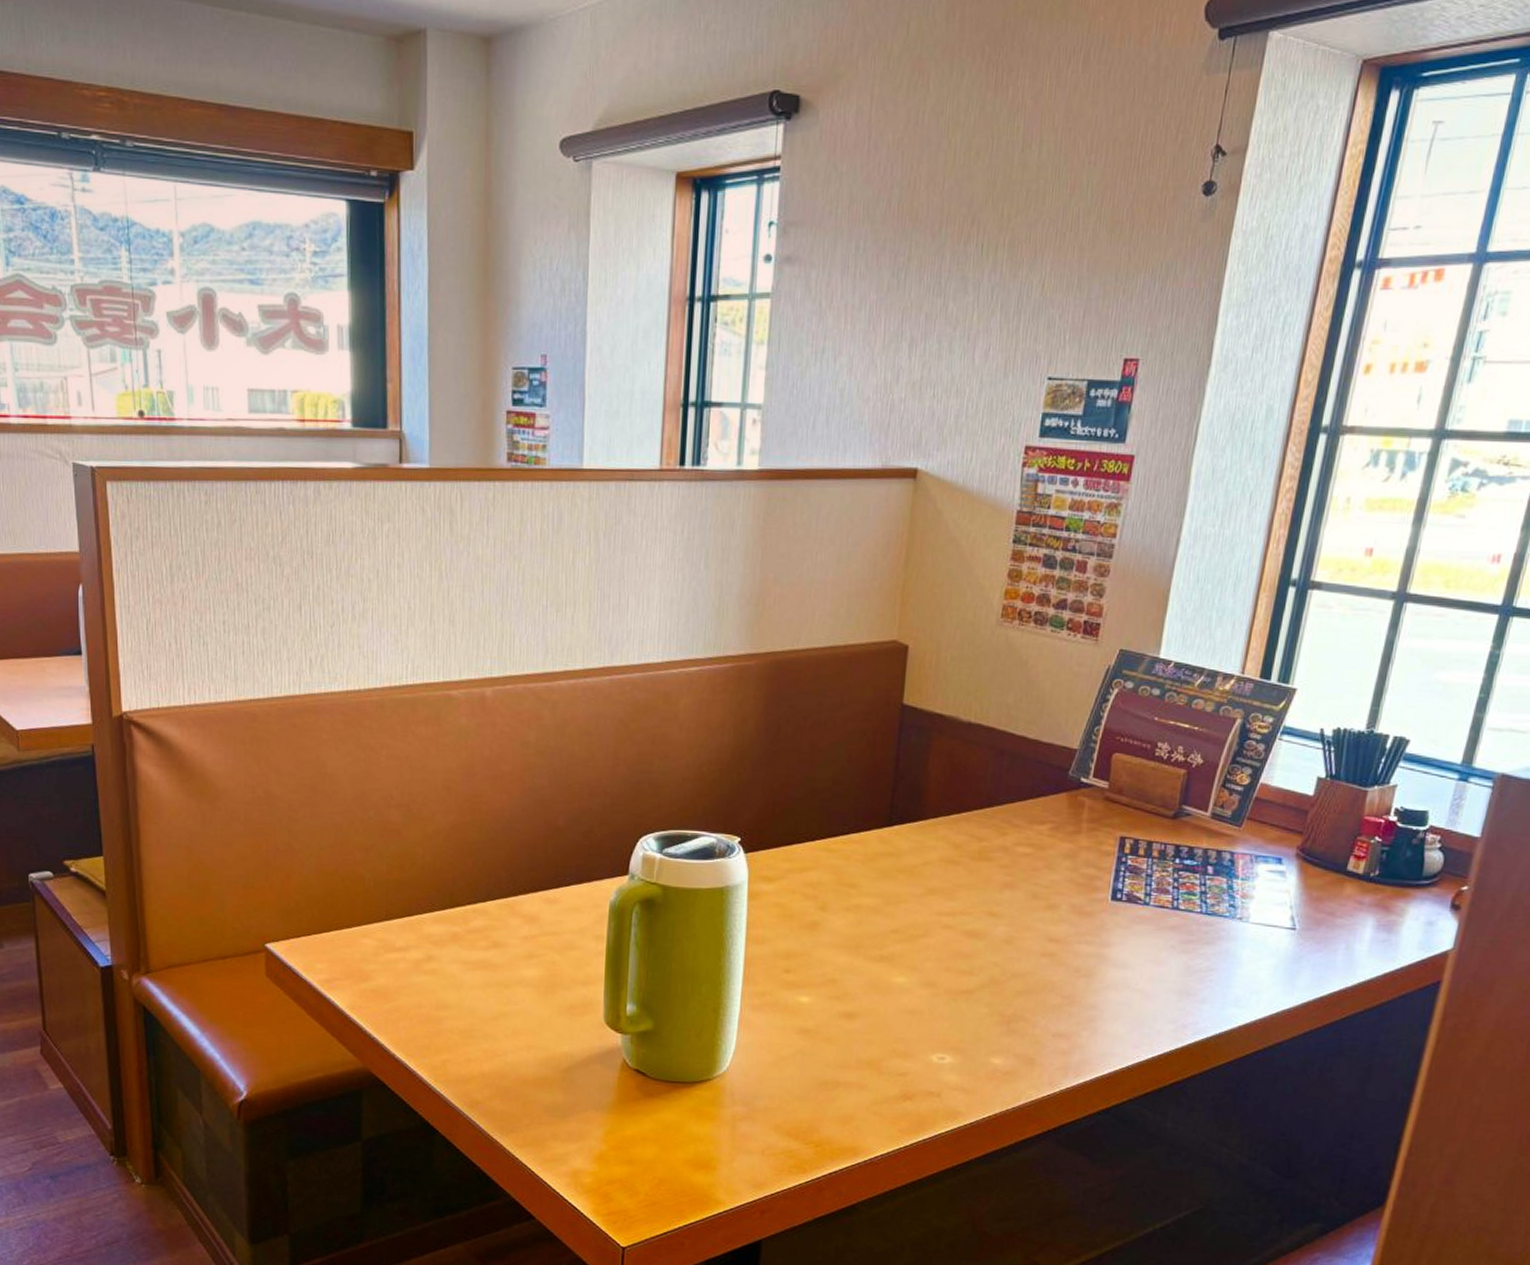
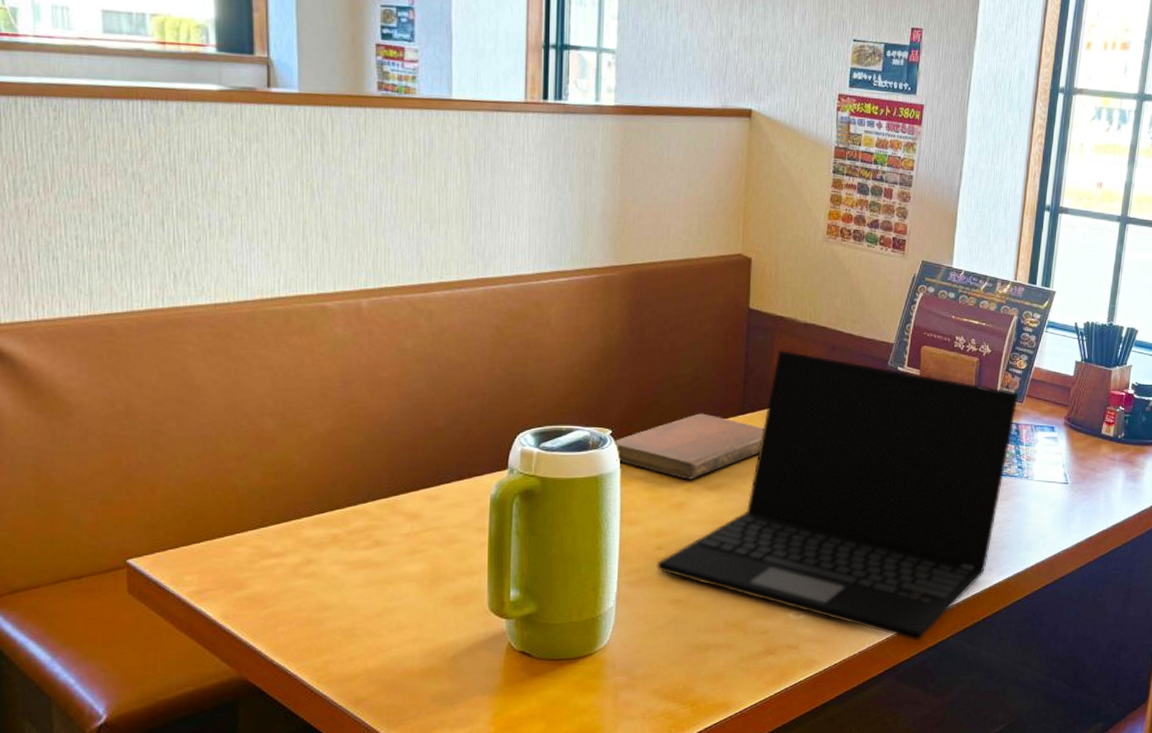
notebook: none [742,823,913,898] -> present [614,413,764,480]
laptop: none [783,752,1237,1102] -> present [656,349,1019,641]

